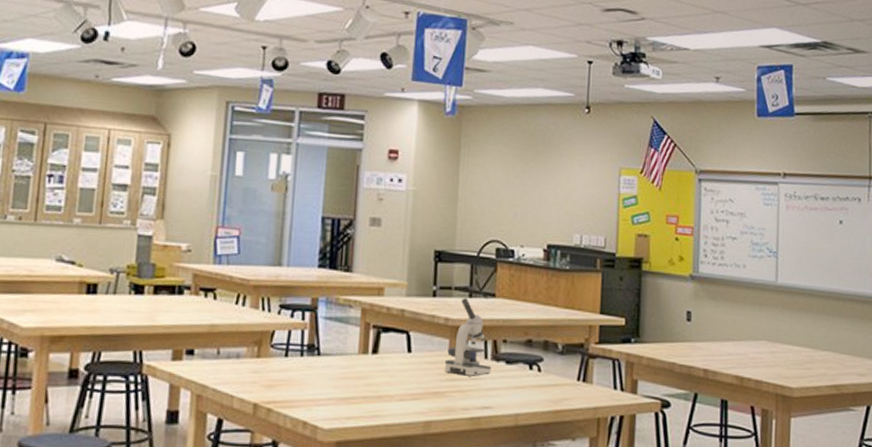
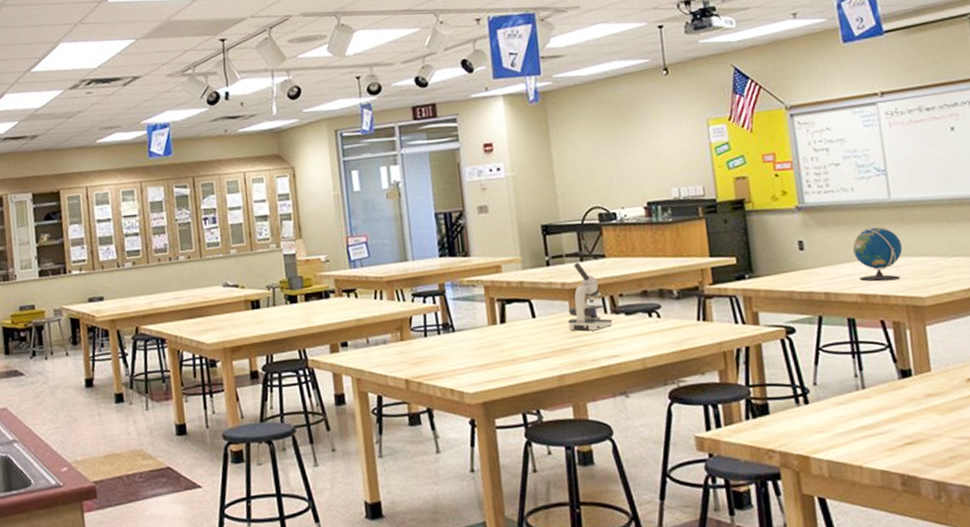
globe: none [736,309,781,366] -> present [853,227,903,281]

